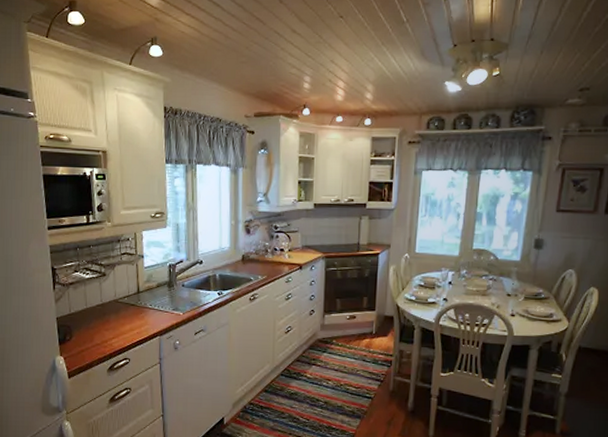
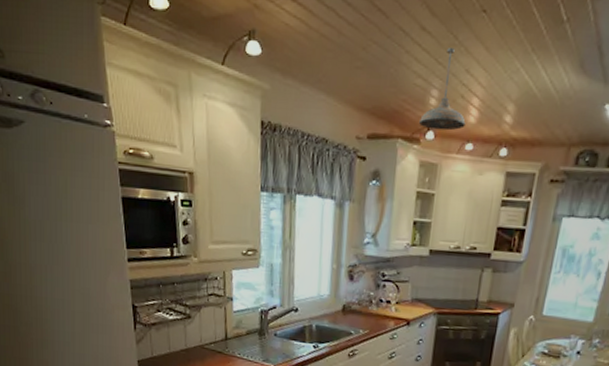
pendant light: none [297,45,335,107] -> present [419,48,466,131]

